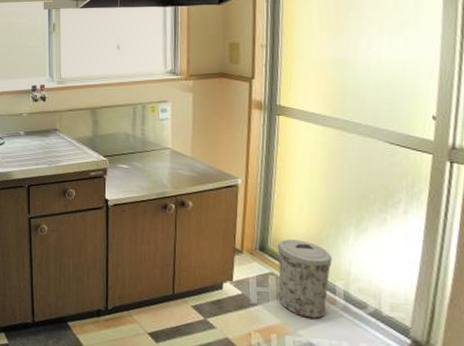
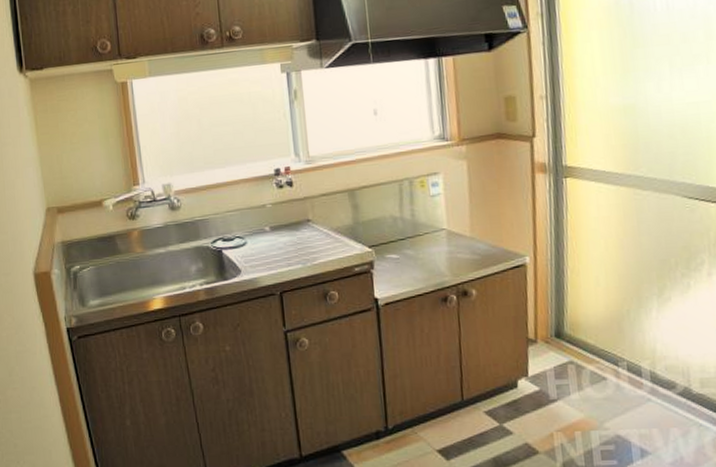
trash can: present [277,239,332,319] -> none [574,320,635,408]

